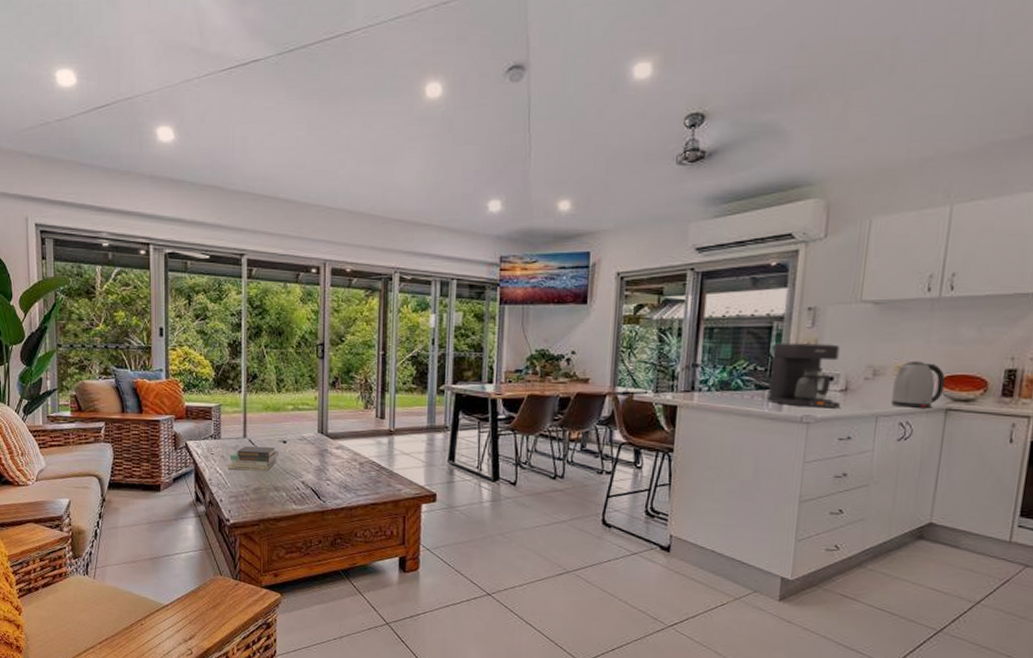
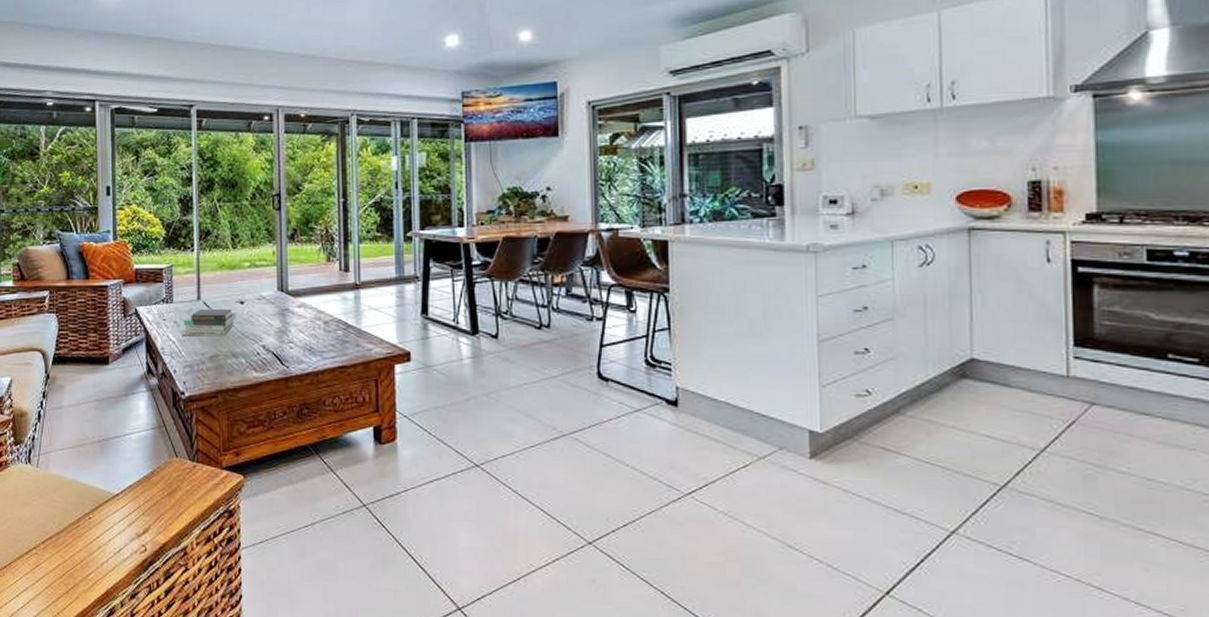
coffee maker: present [766,342,840,409] -> none [766,164,849,235]
kettle: present [891,360,945,408] -> none [905,177,962,229]

